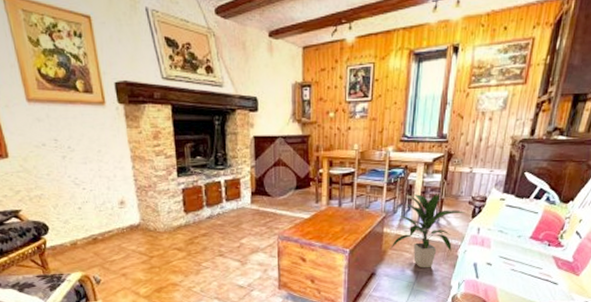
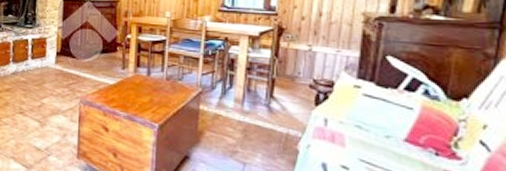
indoor plant: present [390,192,466,267] -> none [208,70,306,160]

